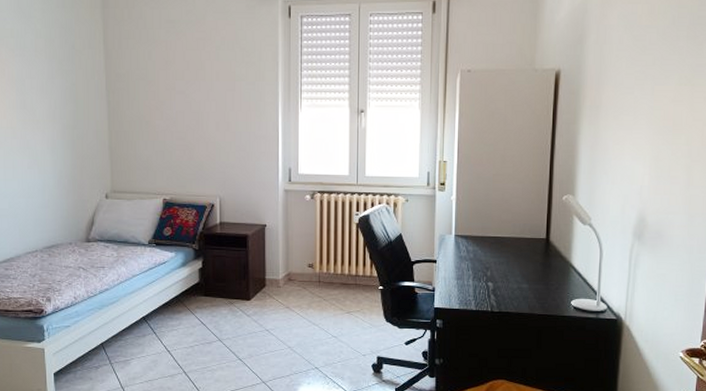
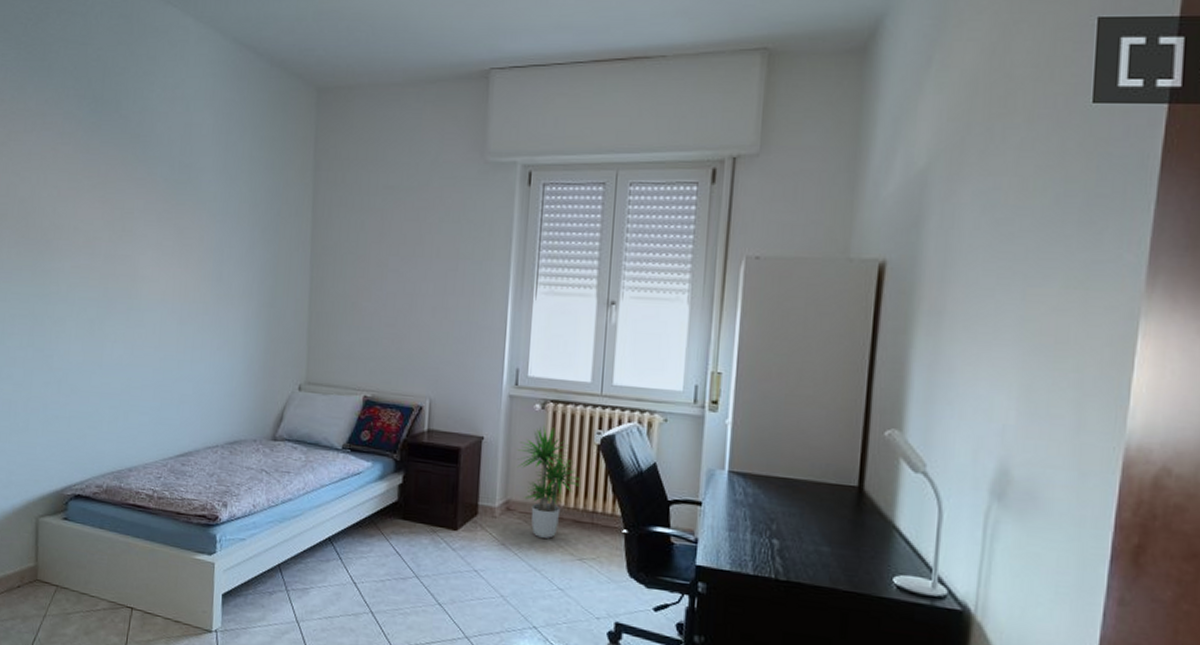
potted plant: none [293,211,346,299] -> present [517,425,582,539]

